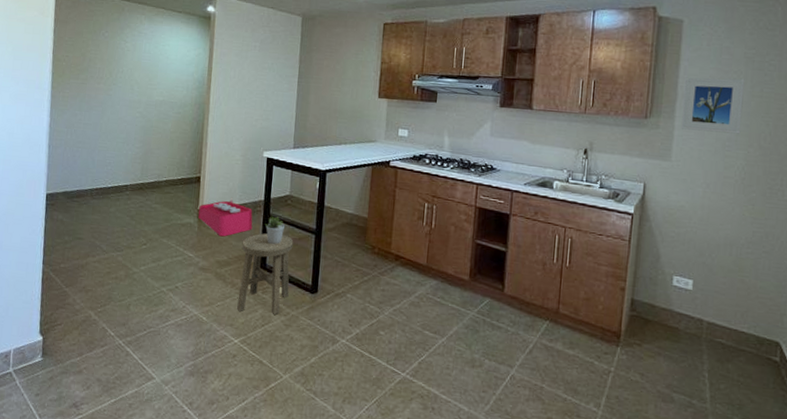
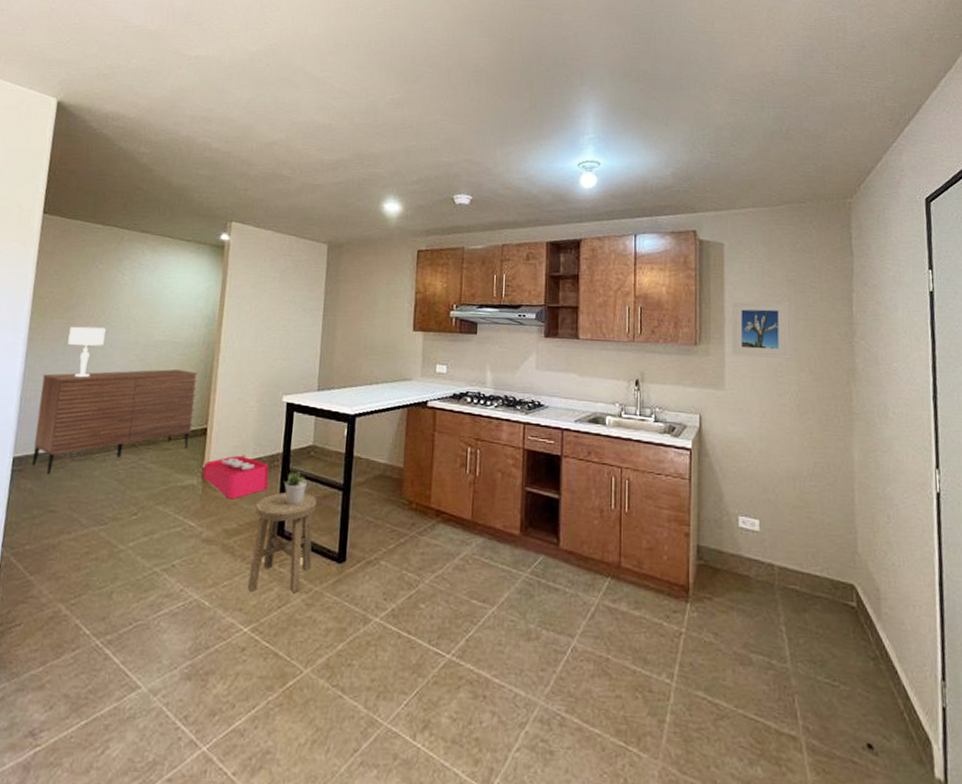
sideboard: none [61,125,192,209] -> present [32,369,198,475]
table lamp: none [83,86,114,130] -> present [67,326,106,378]

